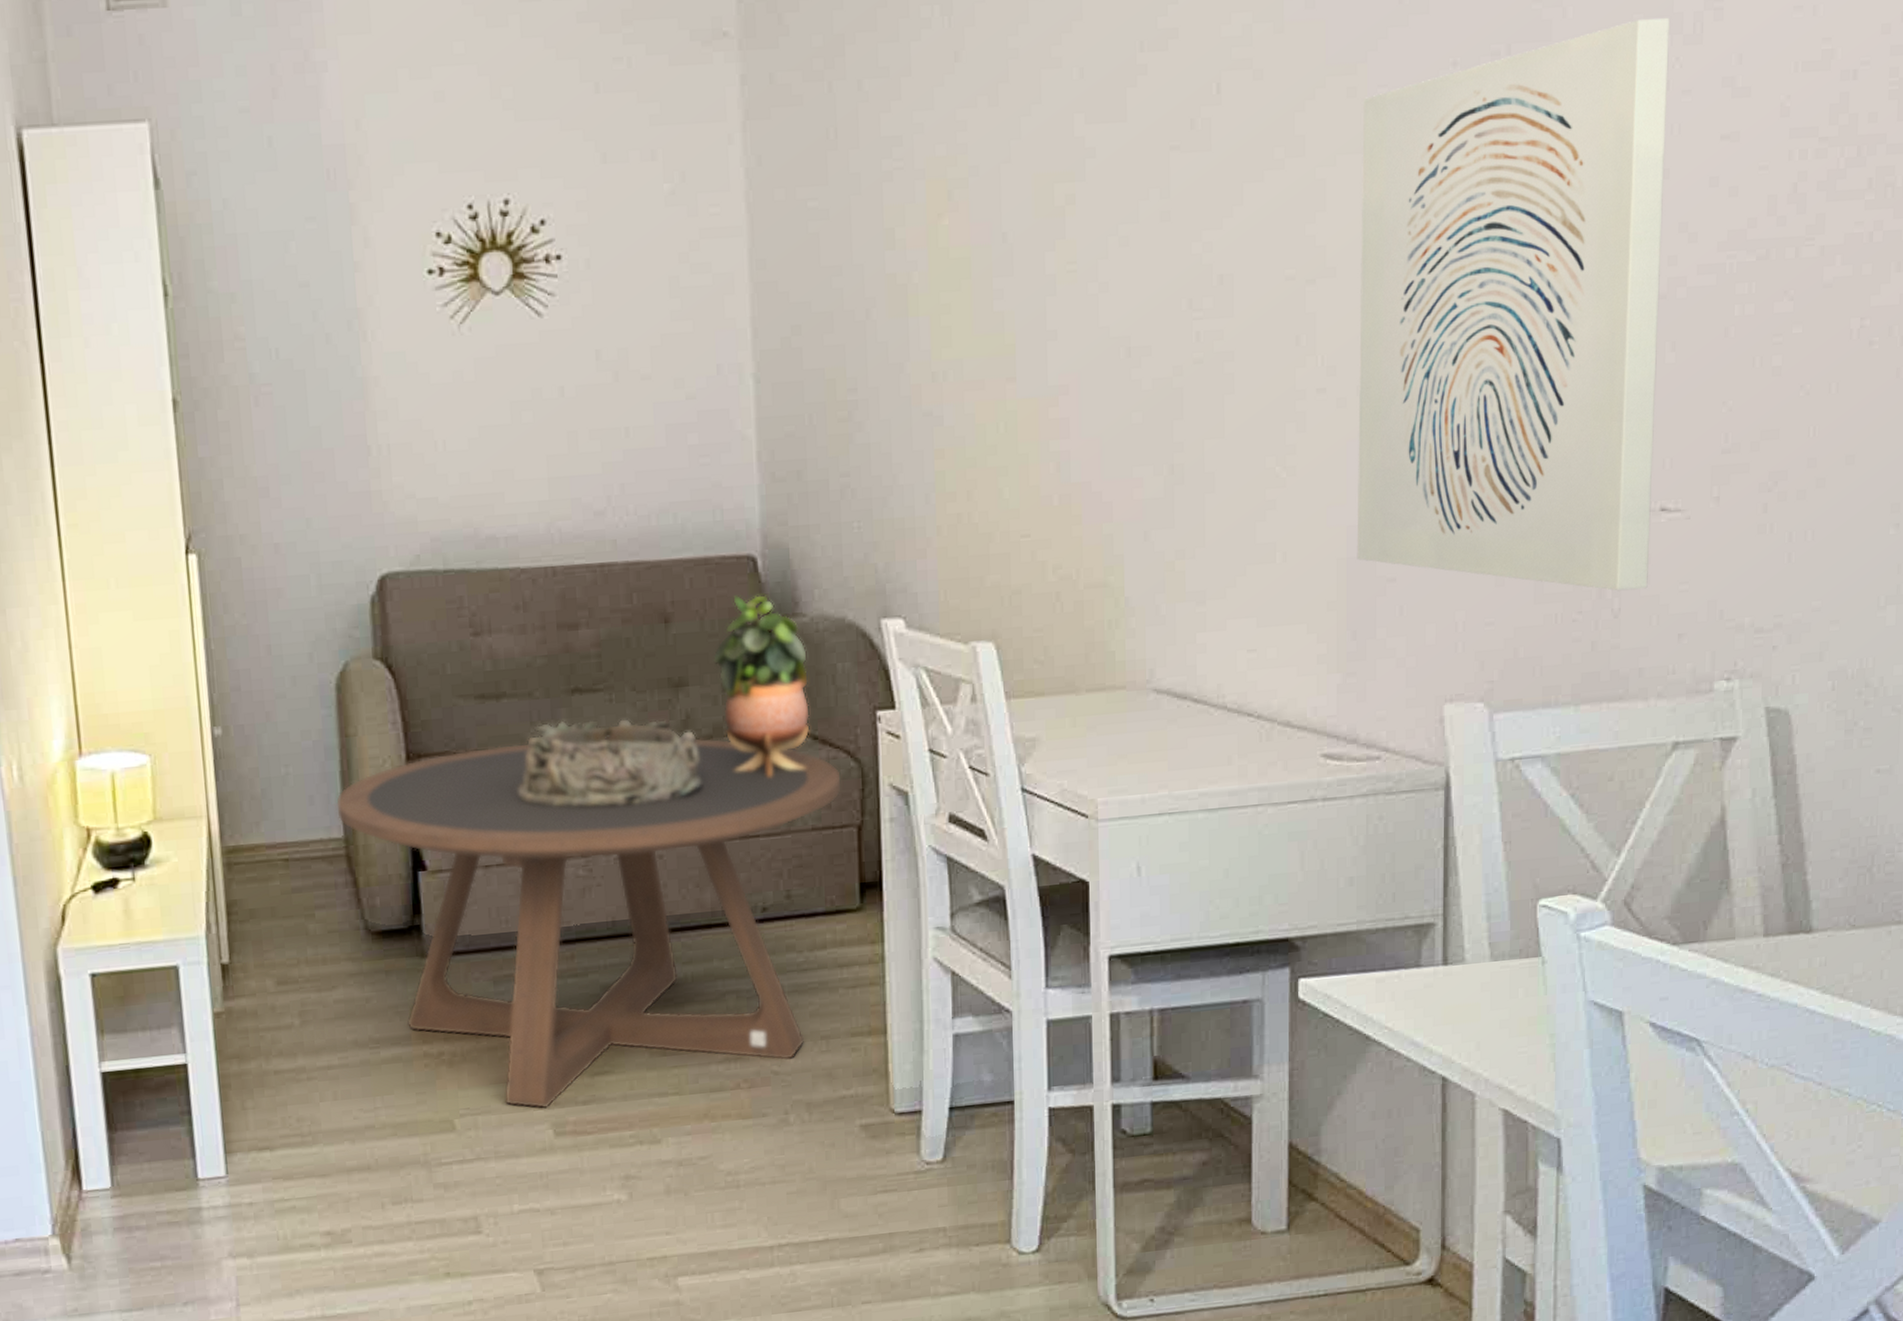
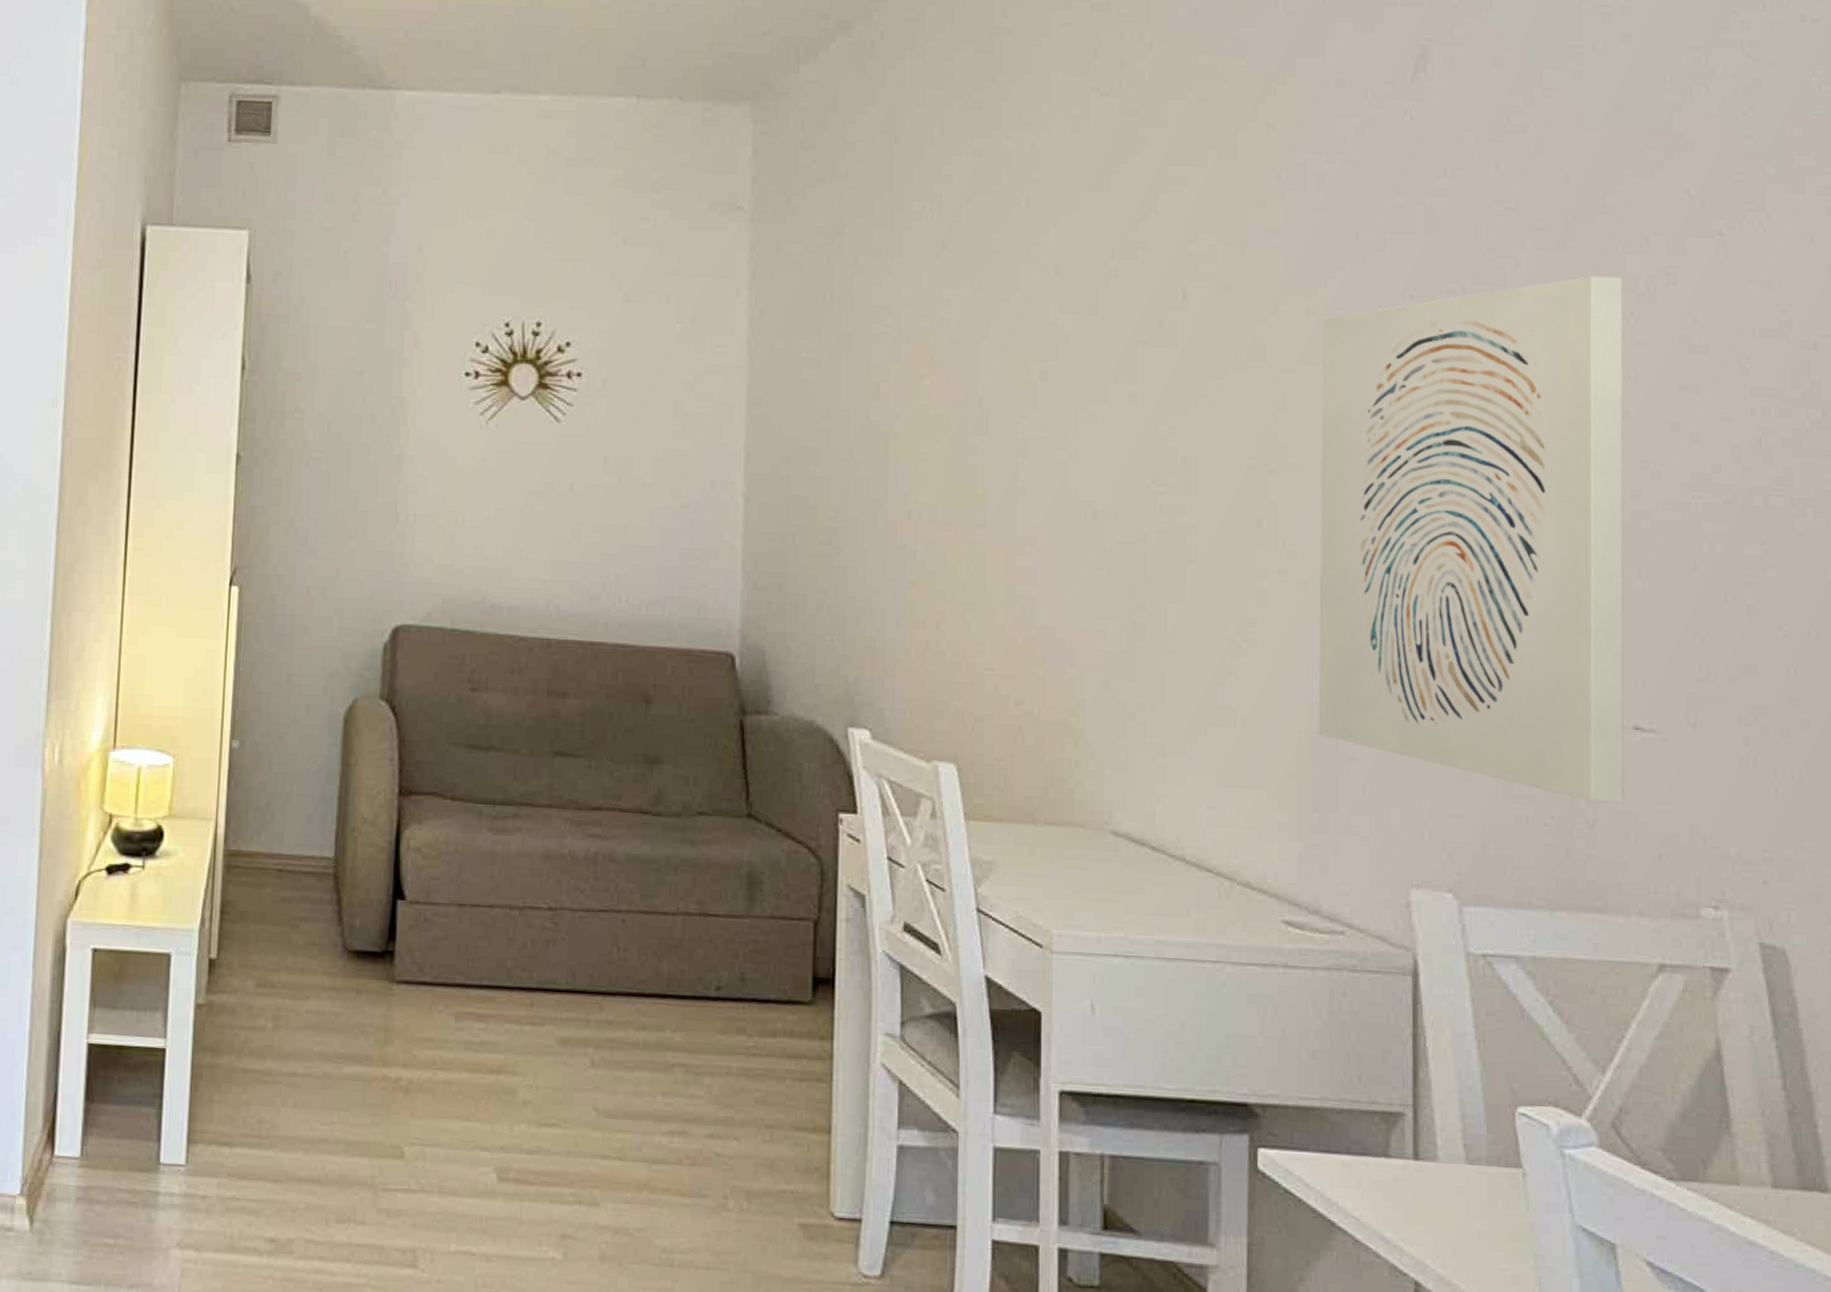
coffee table: present [335,738,842,1109] -> none [330,793,802,1152]
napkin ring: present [517,719,703,807] -> none [495,779,669,868]
potted plant: present [713,594,810,777] -> none [687,687,777,861]

